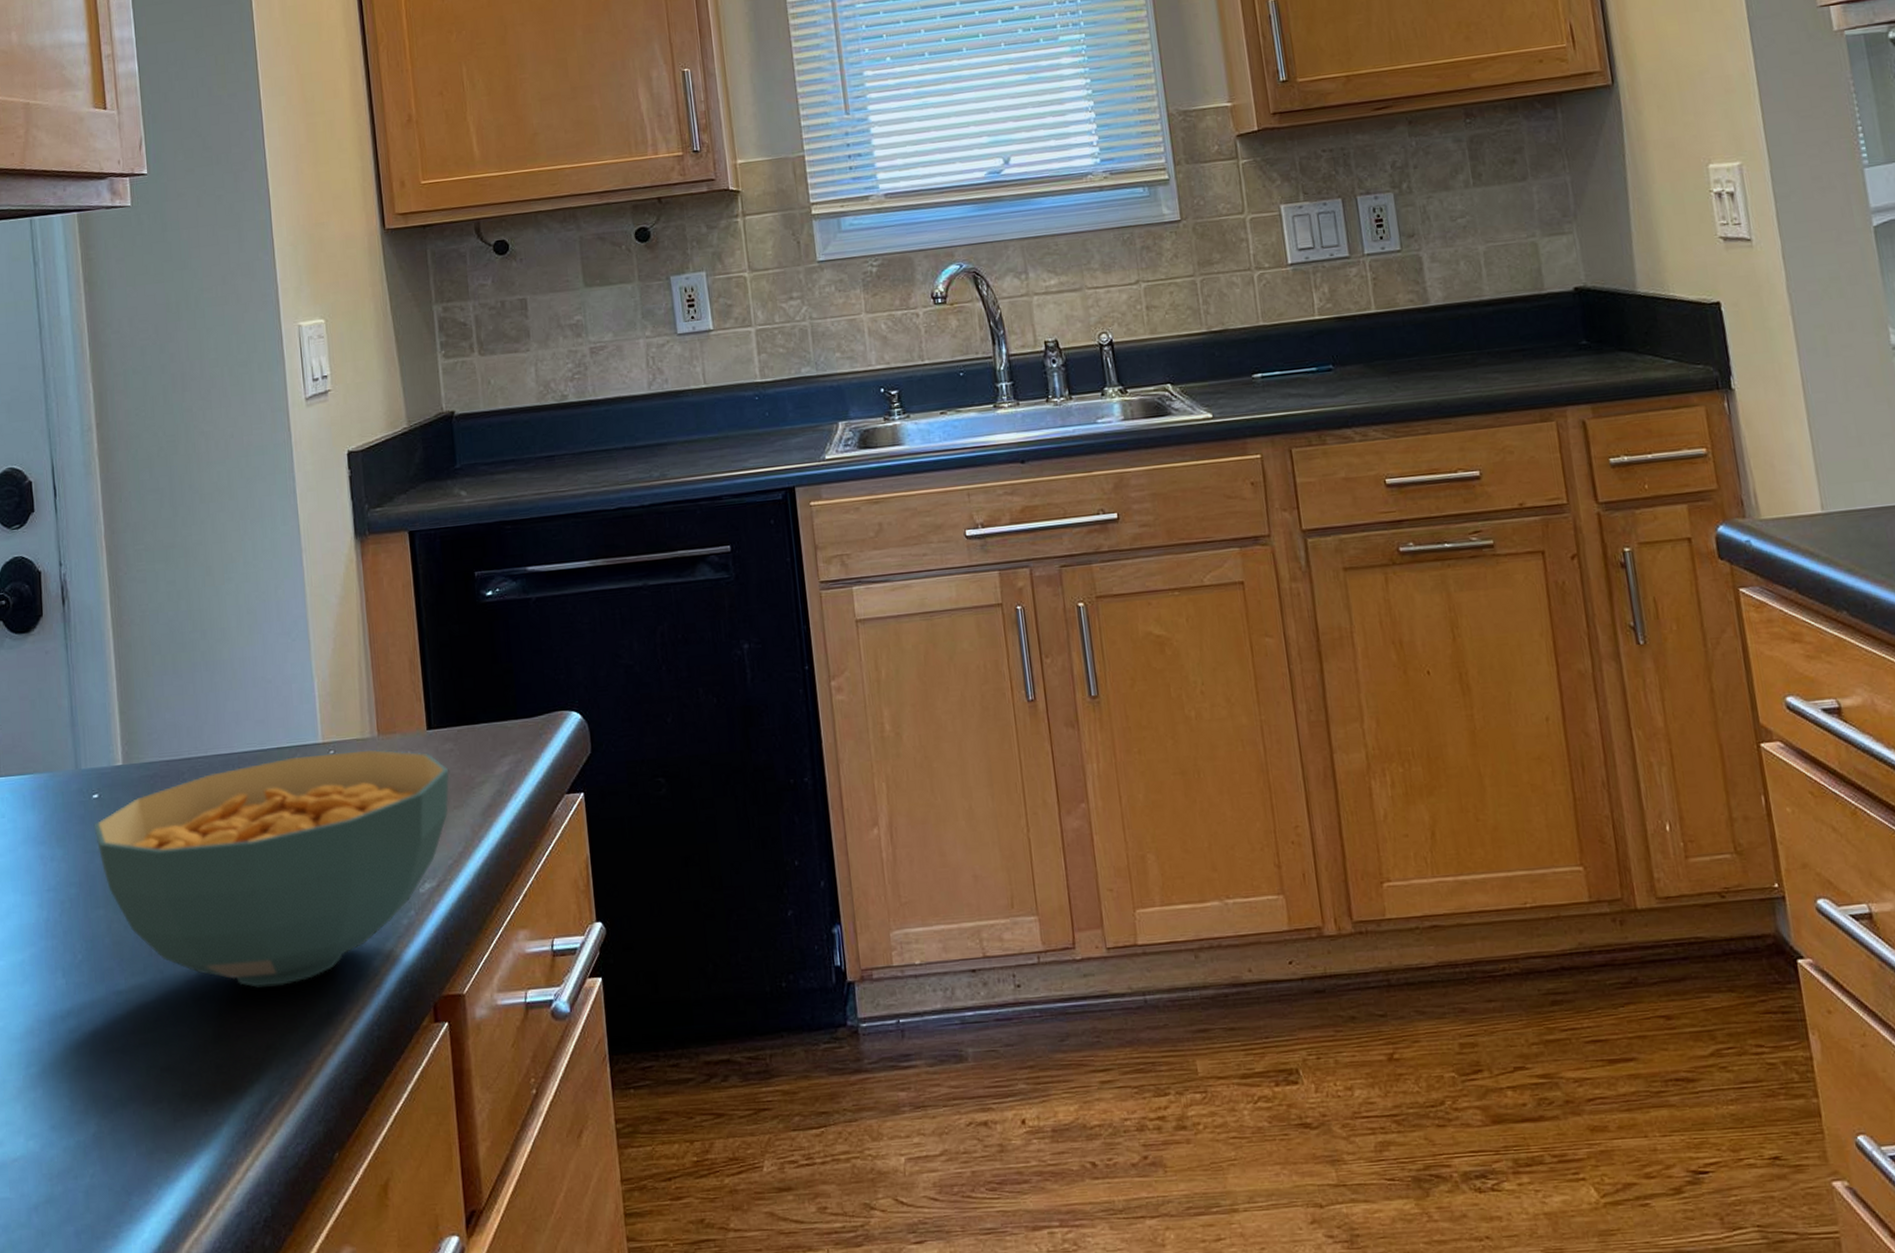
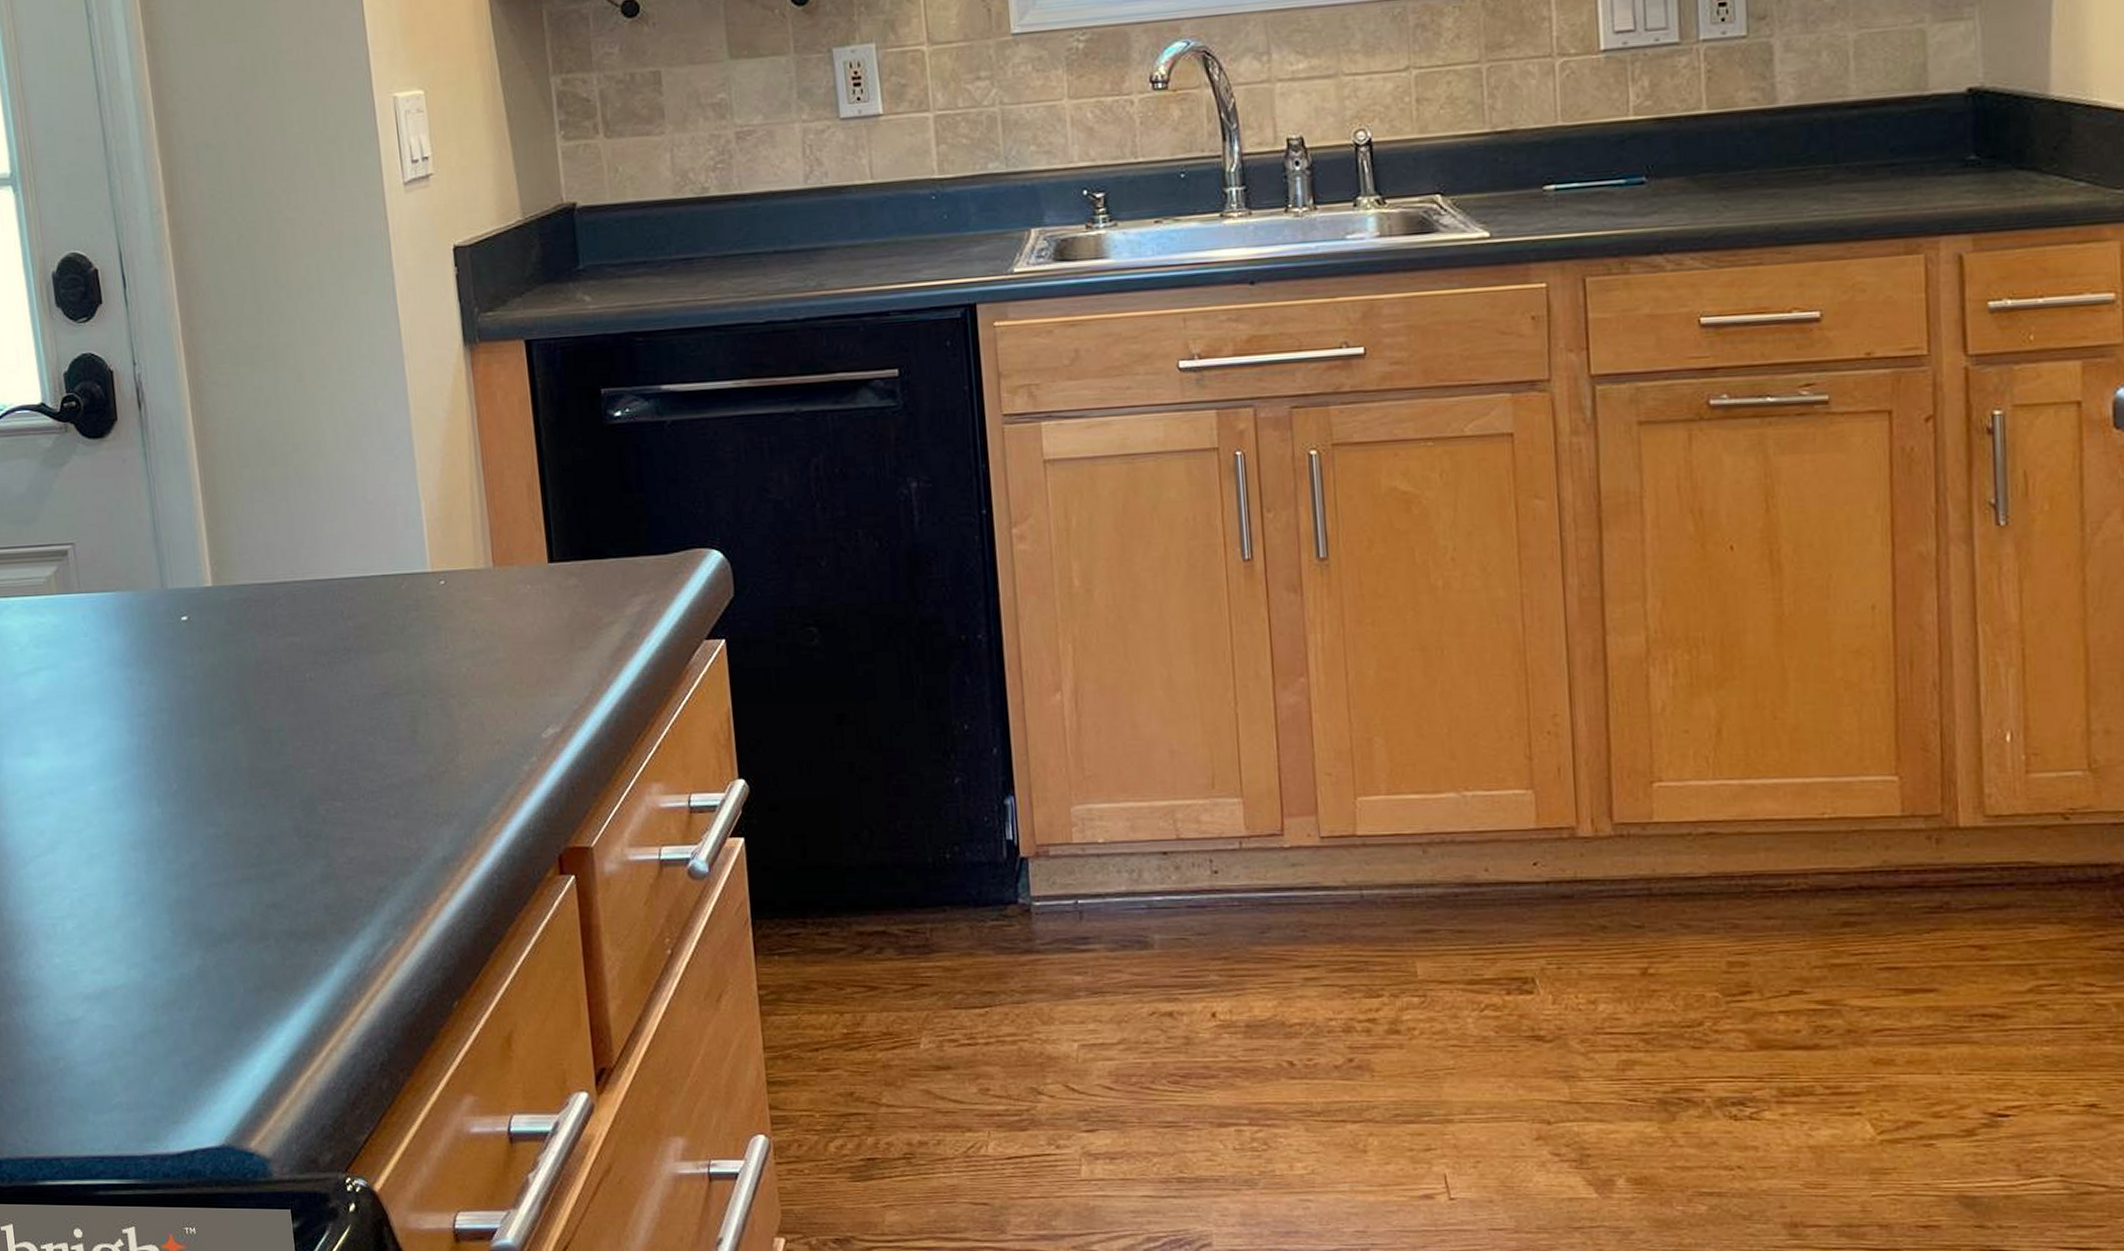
cereal bowl: present [93,749,449,988] -> none [184,581,574,828]

